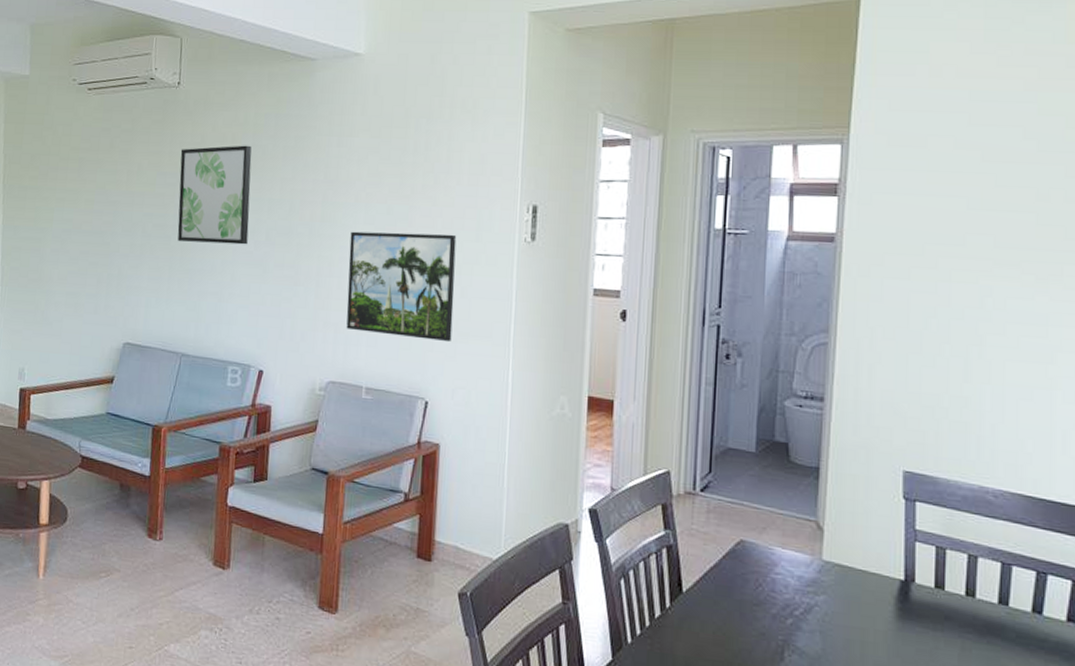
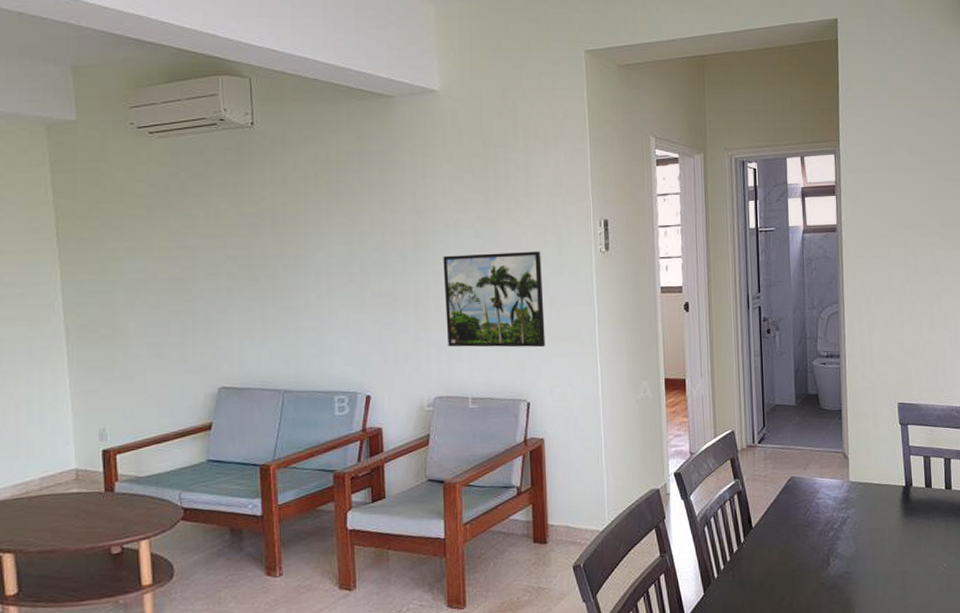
wall art: present [177,145,252,245] -> none [261,181,342,280]

